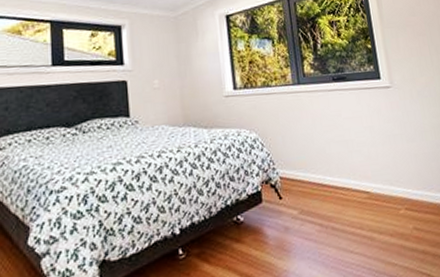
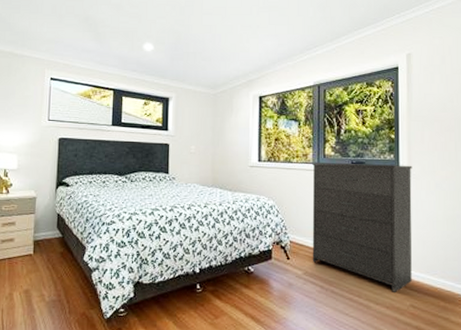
dresser: none [292,75,411,217] -> present [312,163,413,292]

